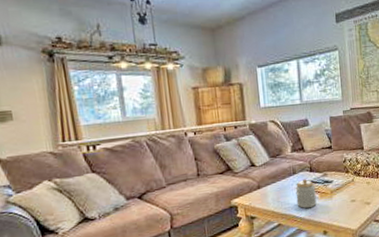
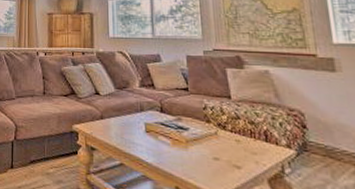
jar: present [295,179,317,209] -> none [142,119,168,155]

